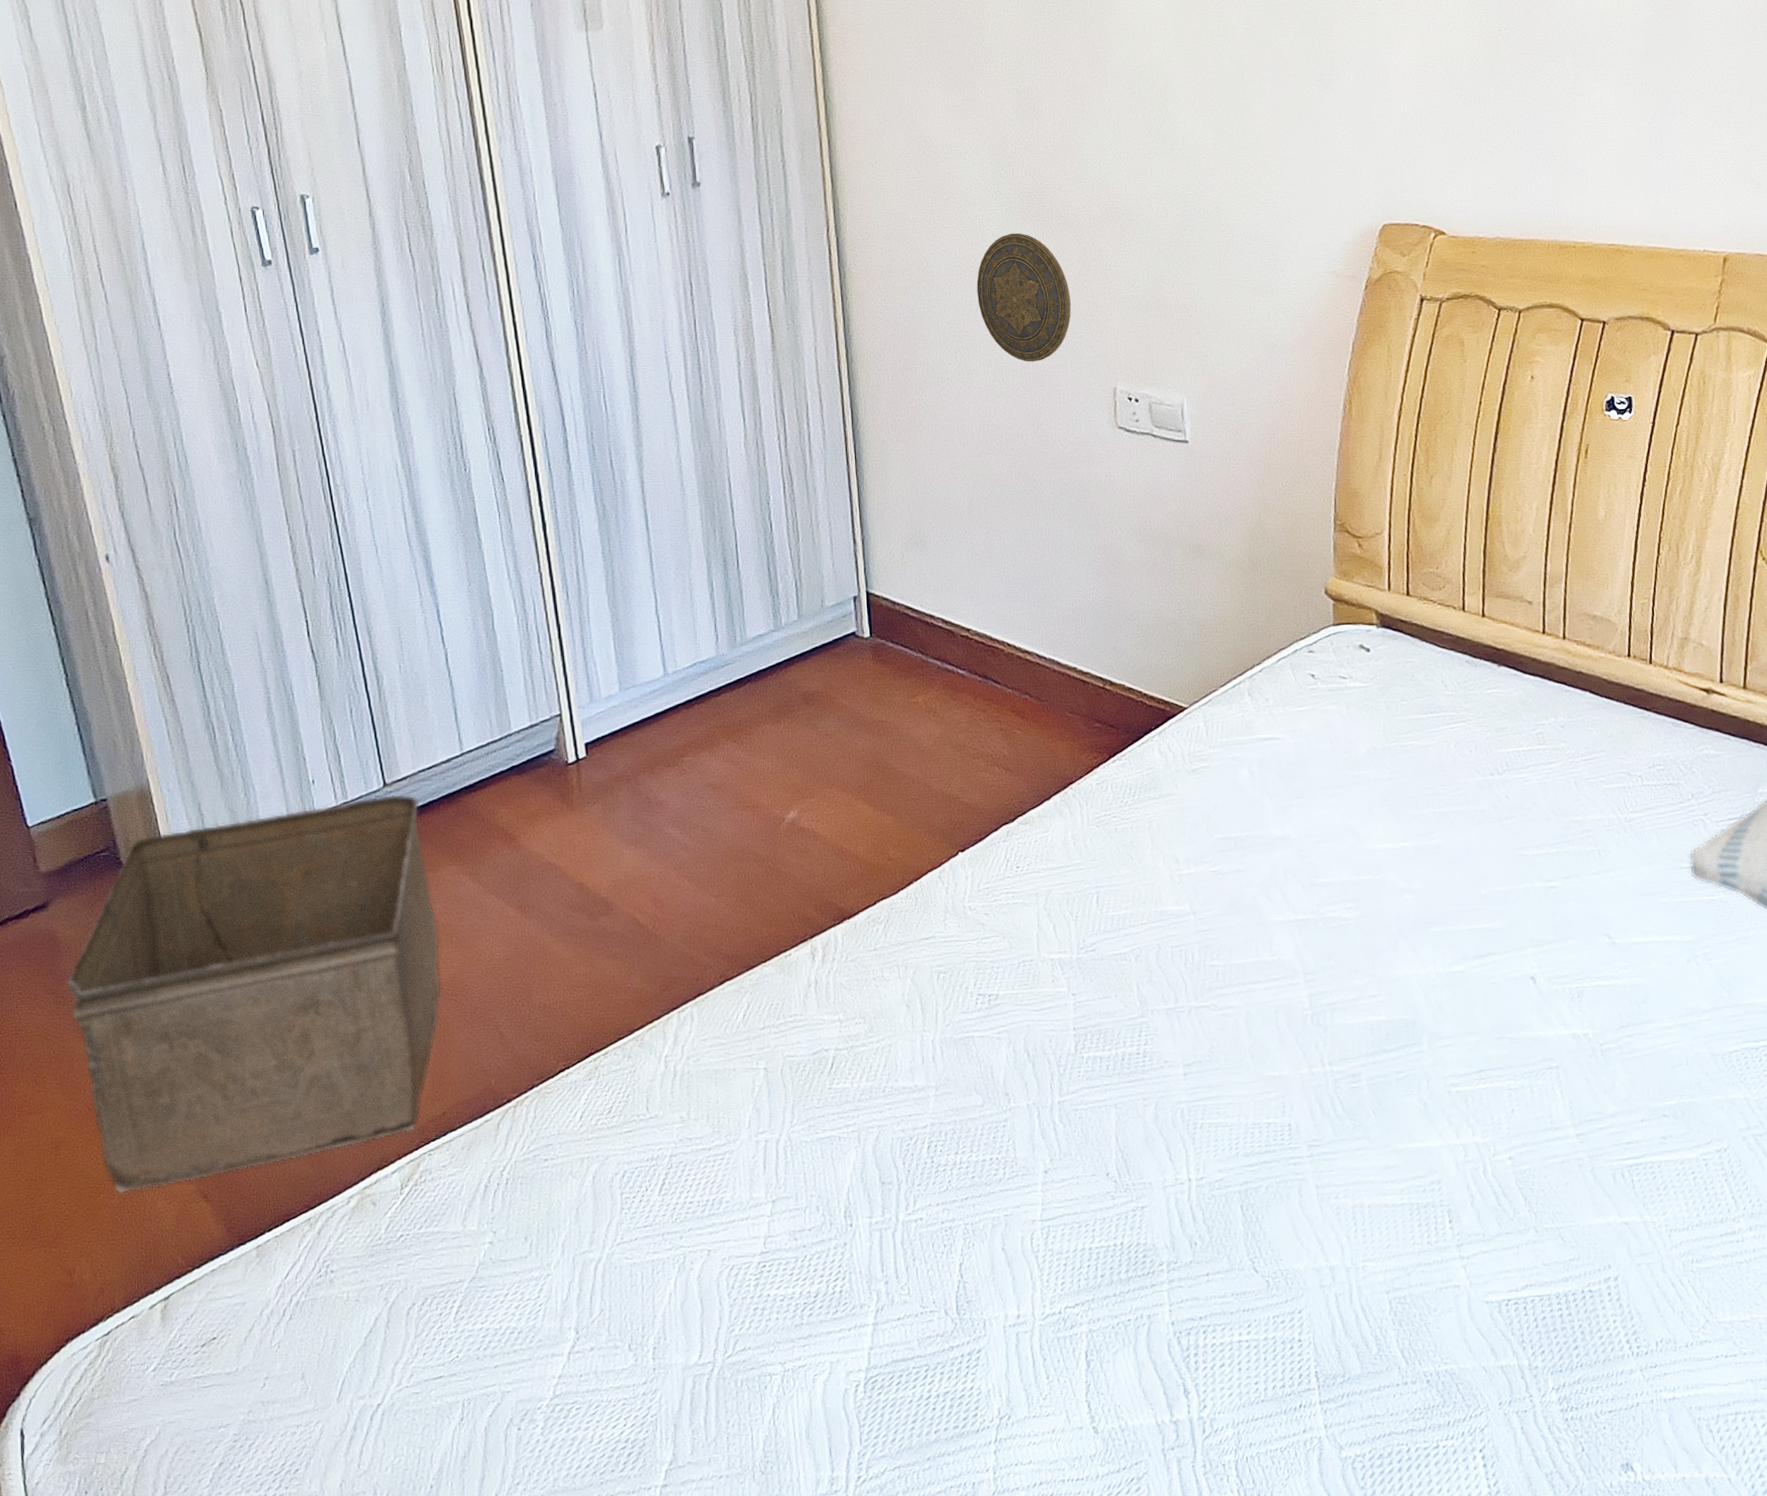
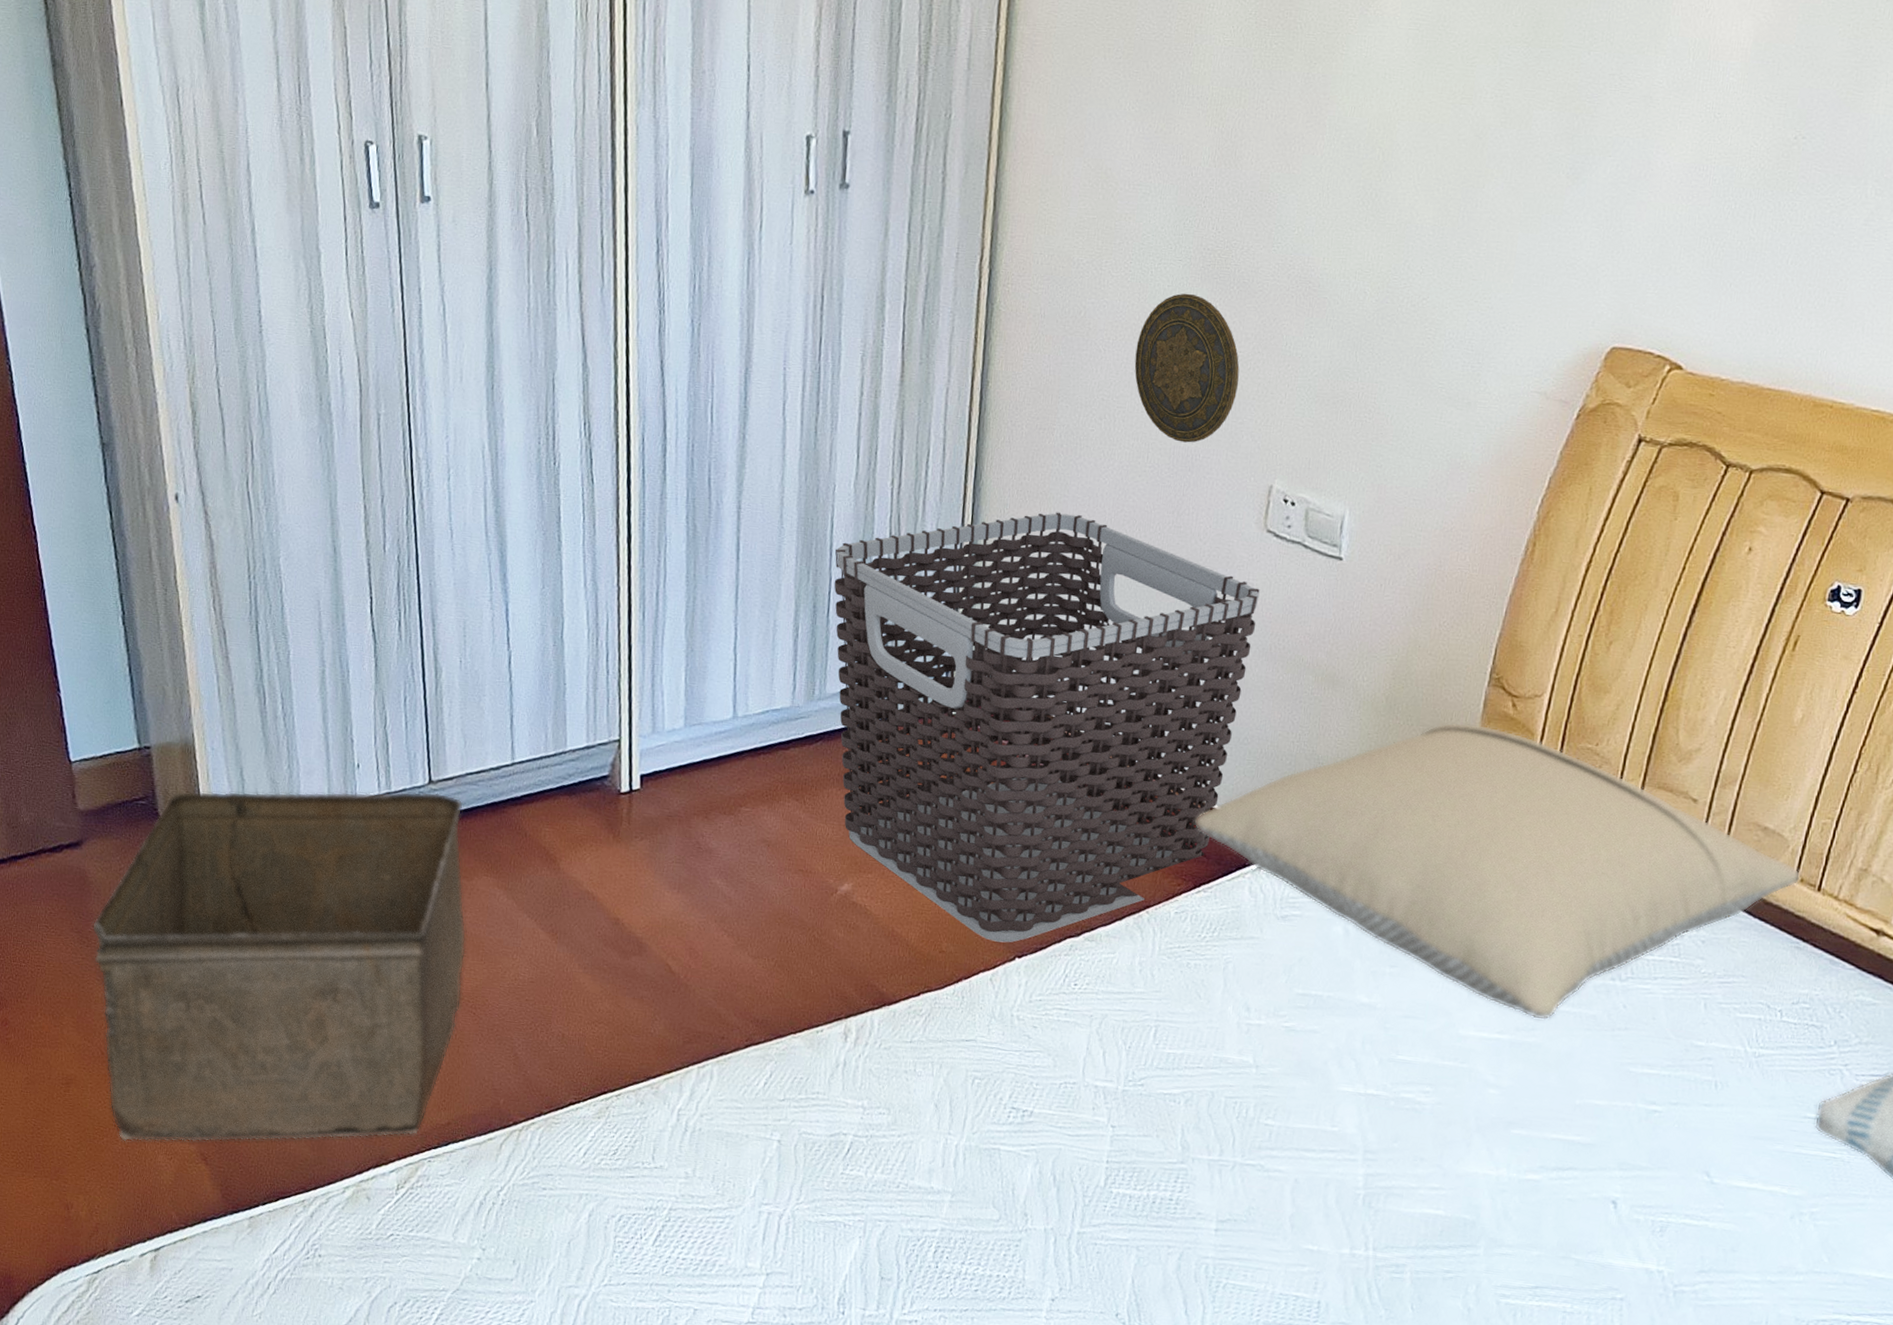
clothes hamper: none [735,440,1123,841] -> present [834,512,1260,943]
pillow: none [1100,567,1633,824] -> present [1195,722,1801,1021]

